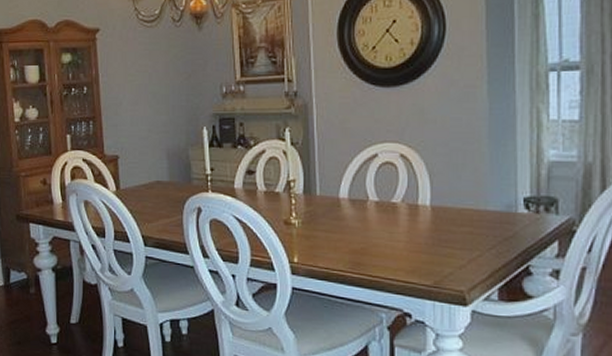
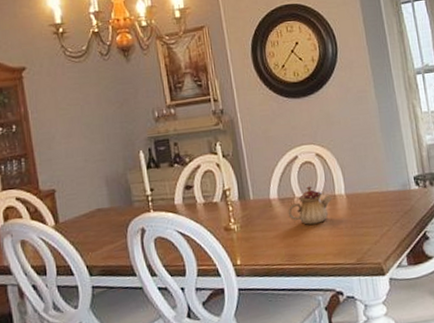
teapot: none [358,190,413,234] -> present [288,186,332,225]

